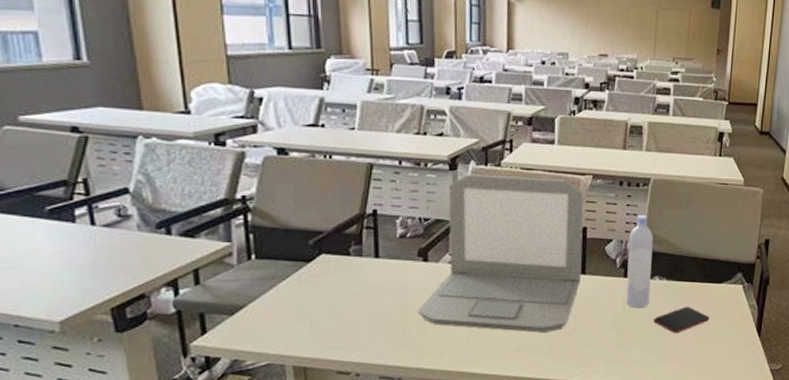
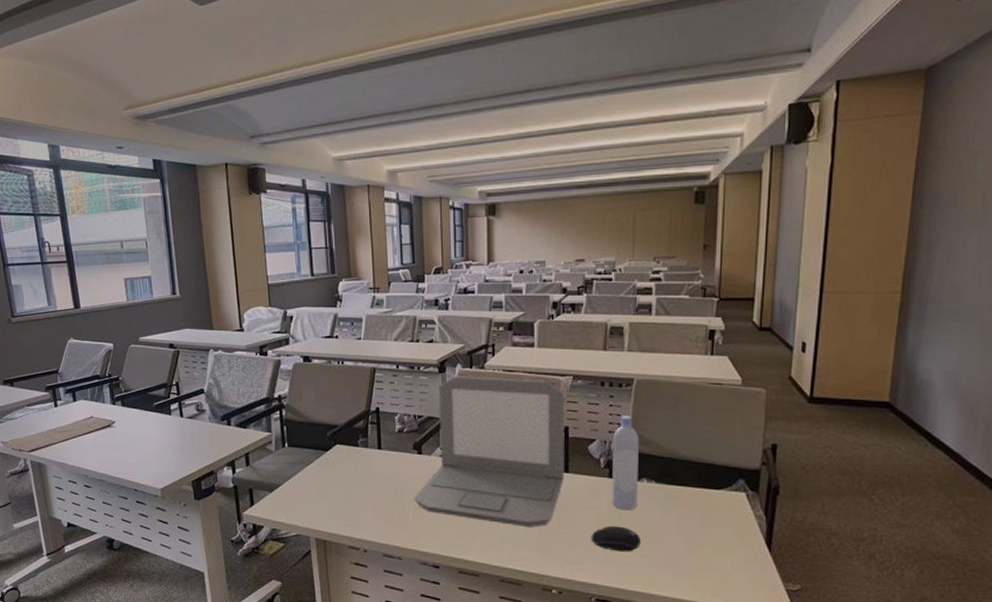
computer mouse: none [605,324,651,349] -> present [591,525,641,552]
smartphone: present [653,306,710,334] -> none [642,511,707,540]

